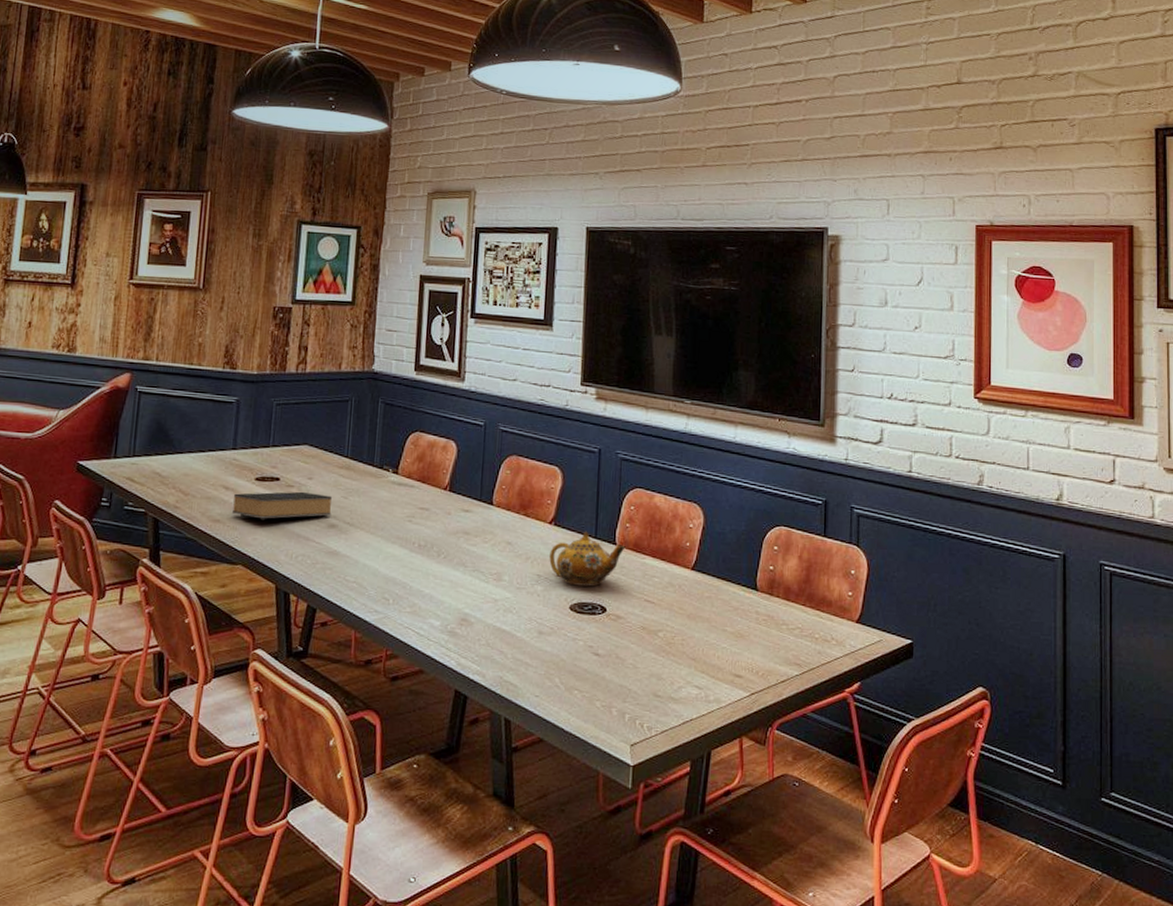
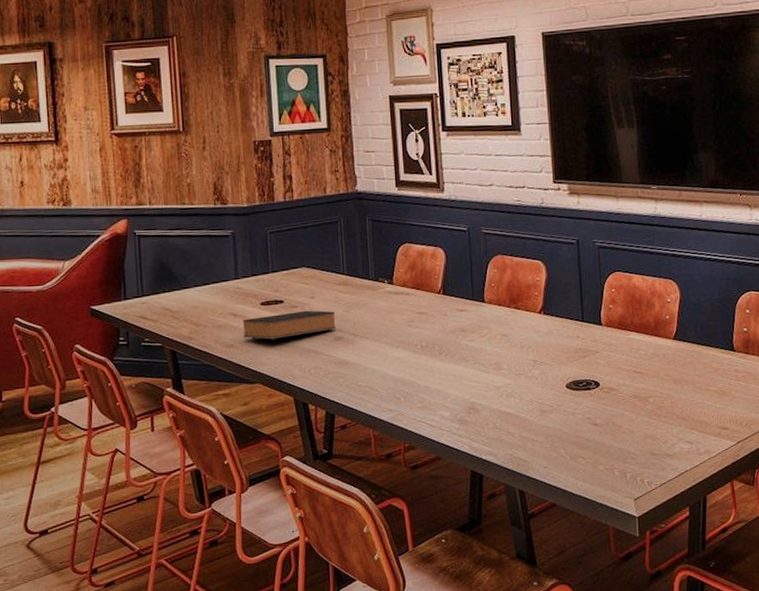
teapot: present [549,531,626,587] -> none [542,316,611,366]

